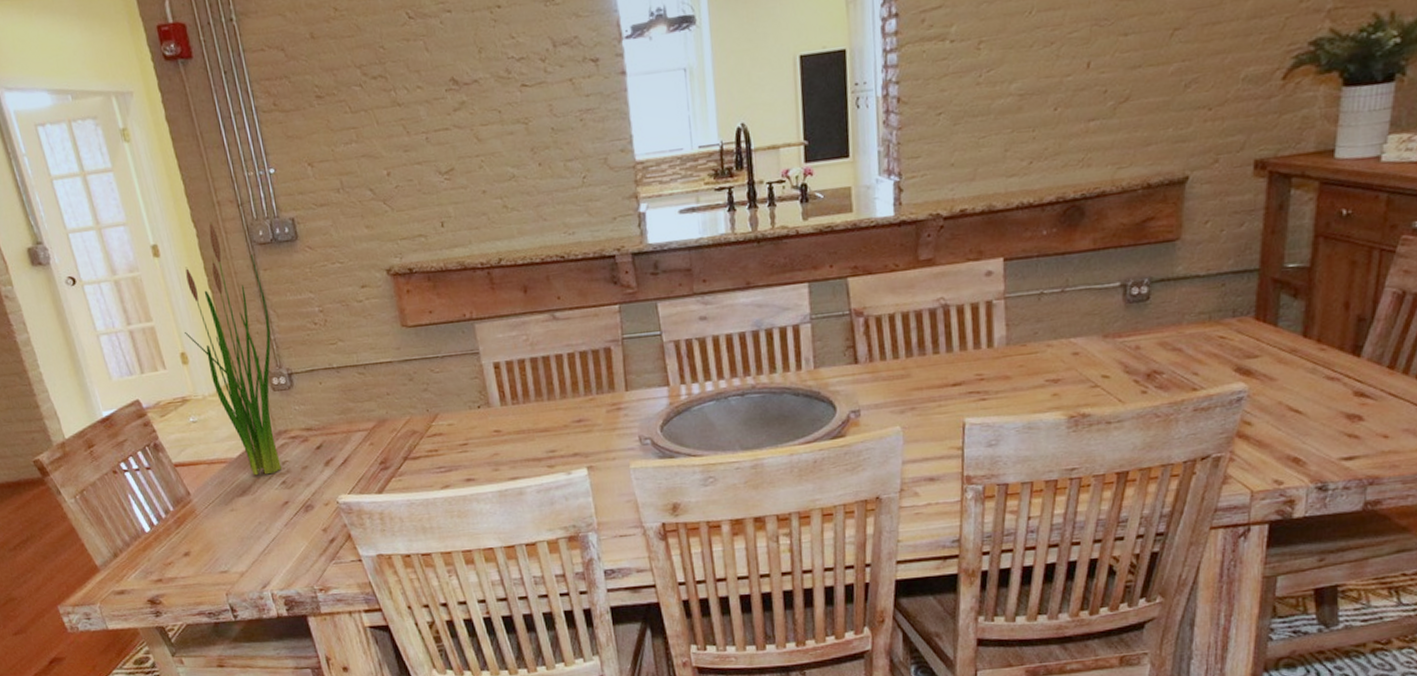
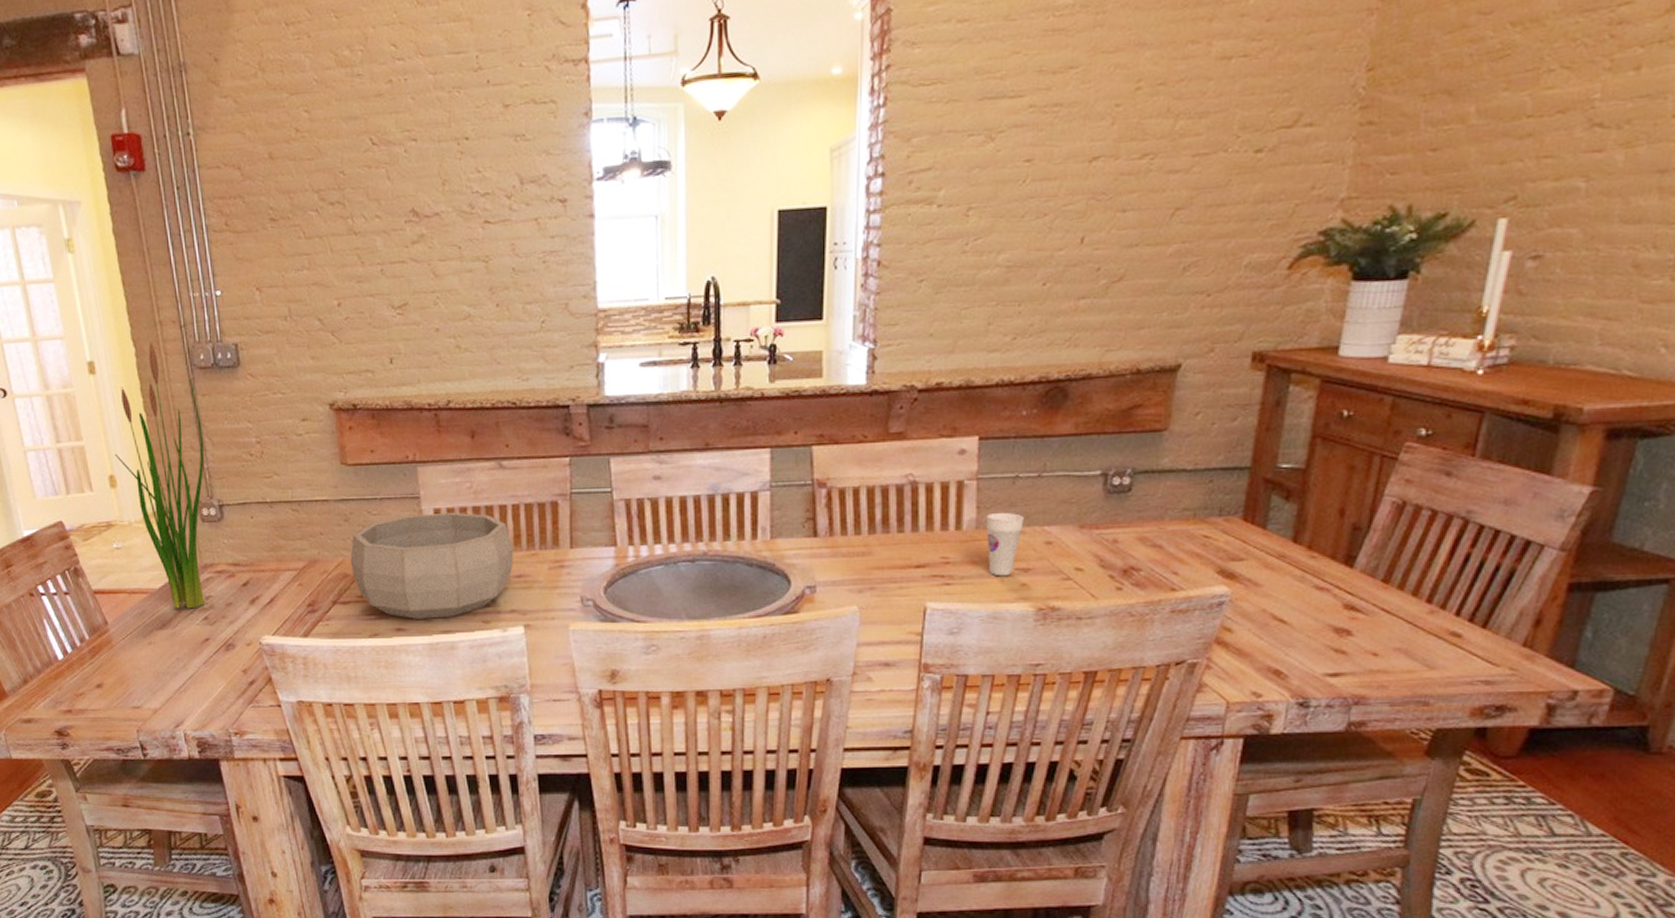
decorative bowl: none [417,364,573,469] -> present [350,512,513,619]
cup: none [1015,327,1051,389] -> present [985,512,1024,577]

